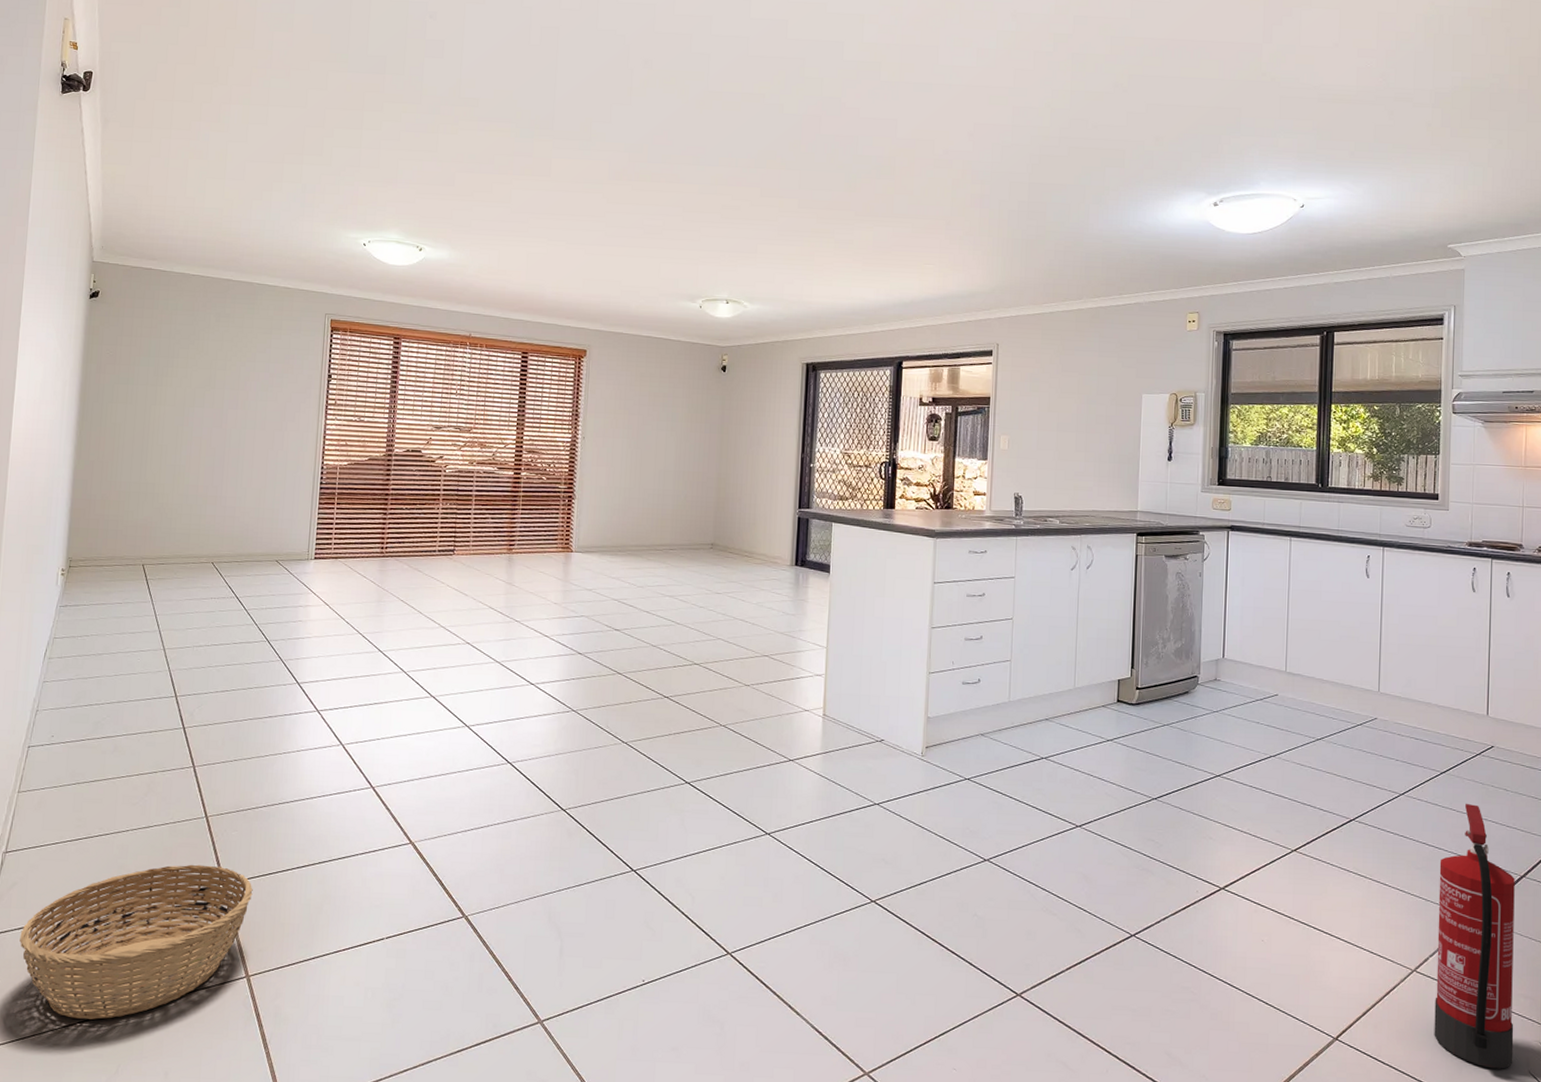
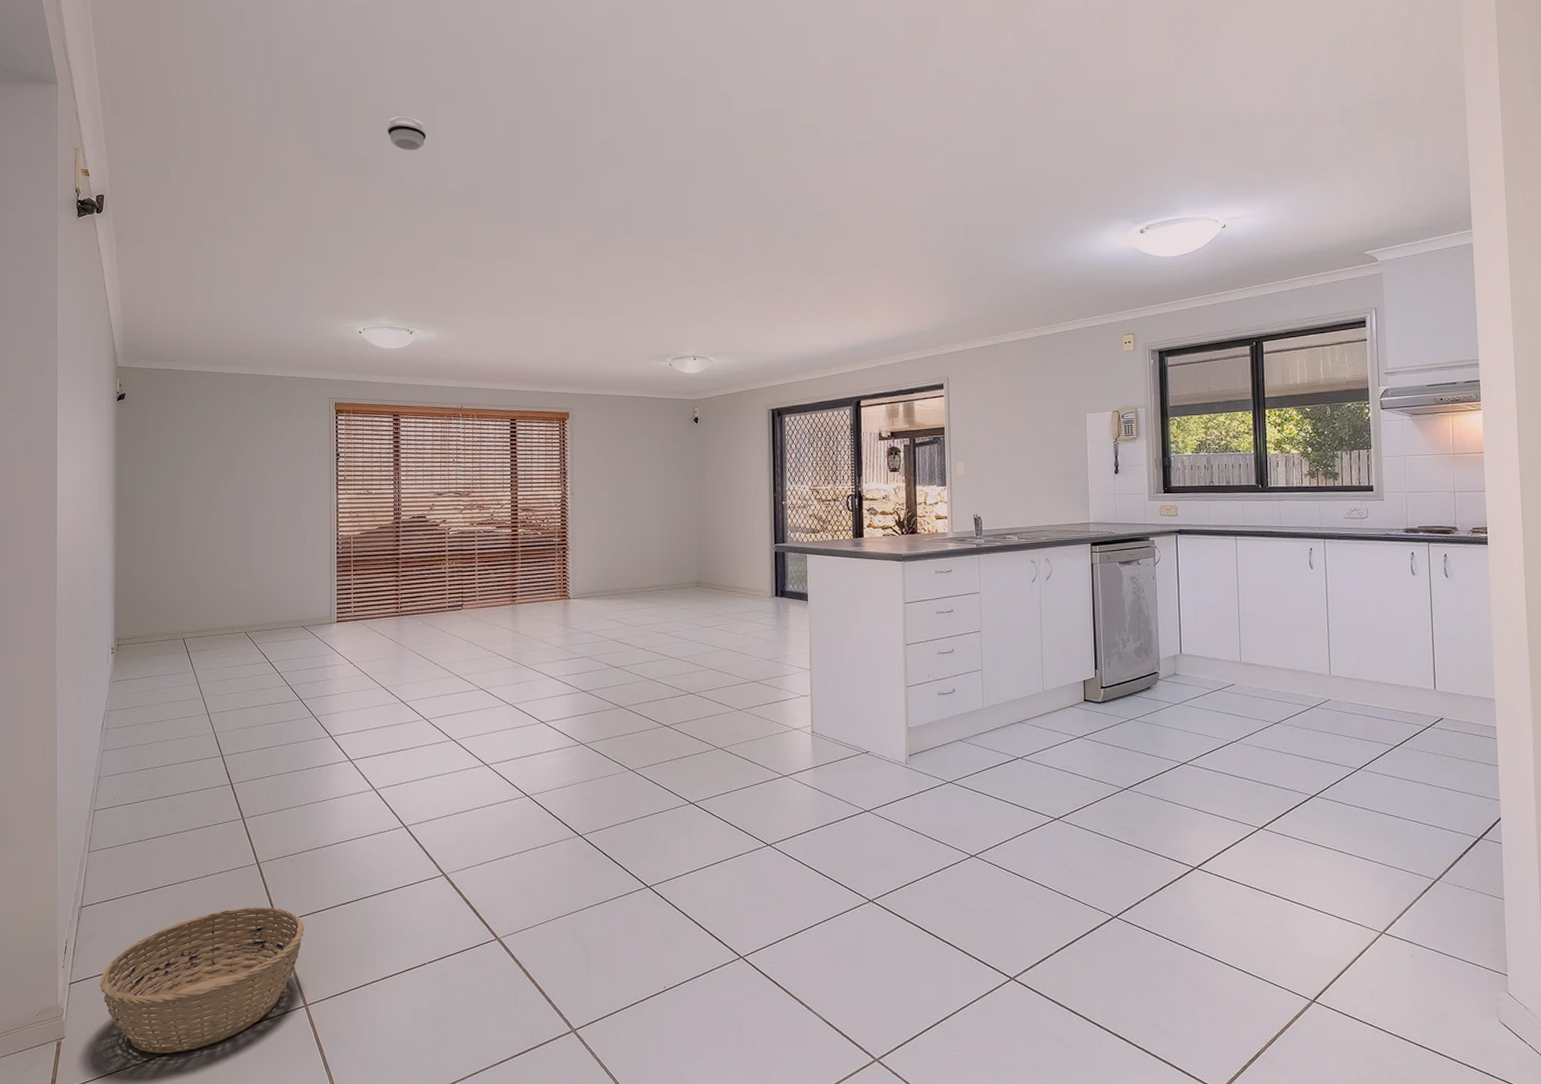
smoke detector: none [411,13,455,52] -> present [387,116,427,150]
fire extinguisher: present [1434,803,1515,1069] -> none [1399,773,1484,1020]

